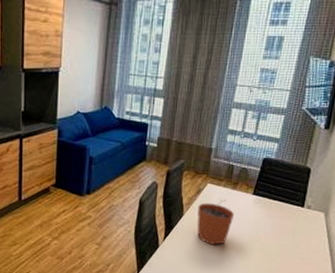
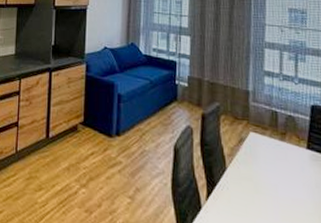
plant pot: present [197,199,235,245] -> none [243,152,289,213]

